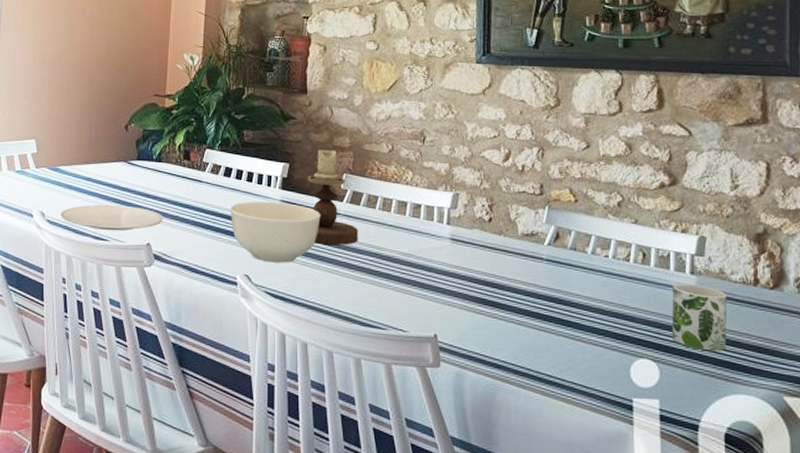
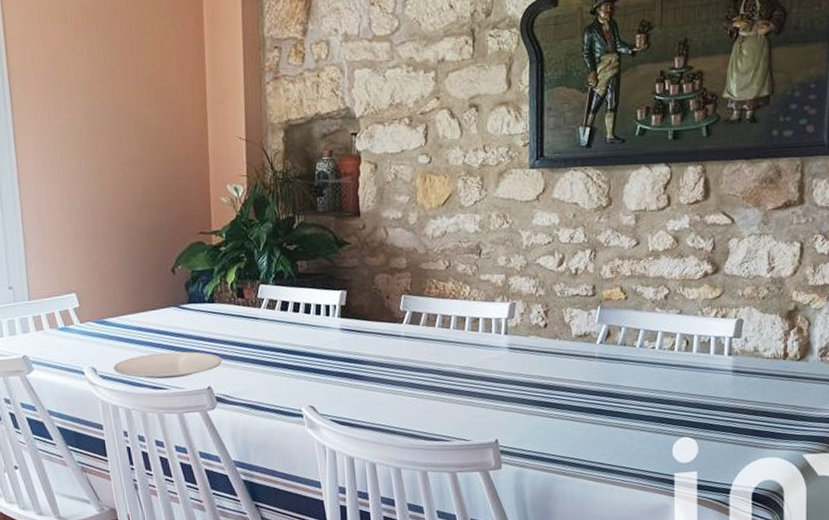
bowl: present [230,201,321,263] -> none [289,331,382,392]
candlestick: present [308,149,358,245] -> none [366,272,419,368]
mug: present [671,284,728,352] -> none [710,364,759,424]

